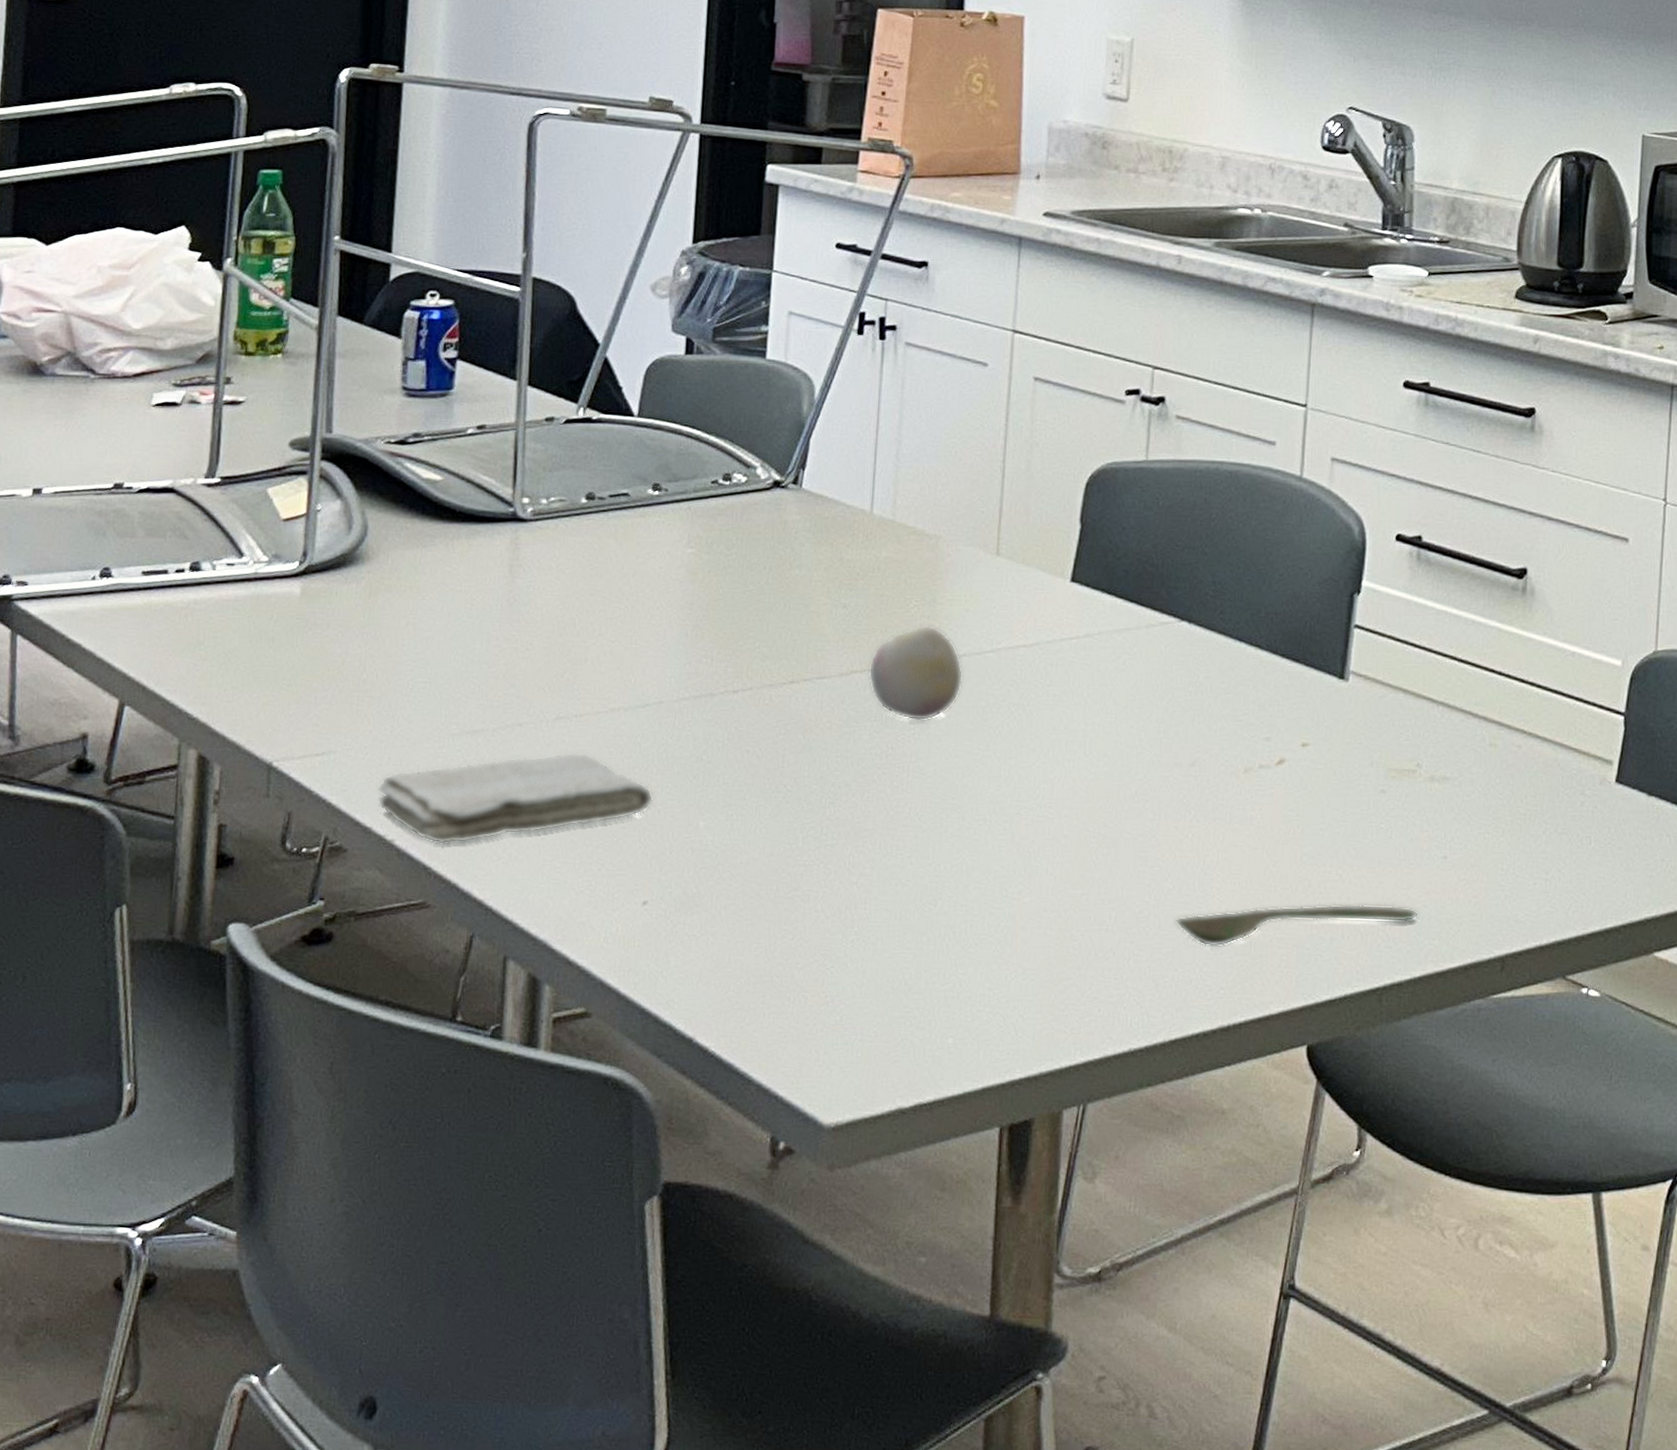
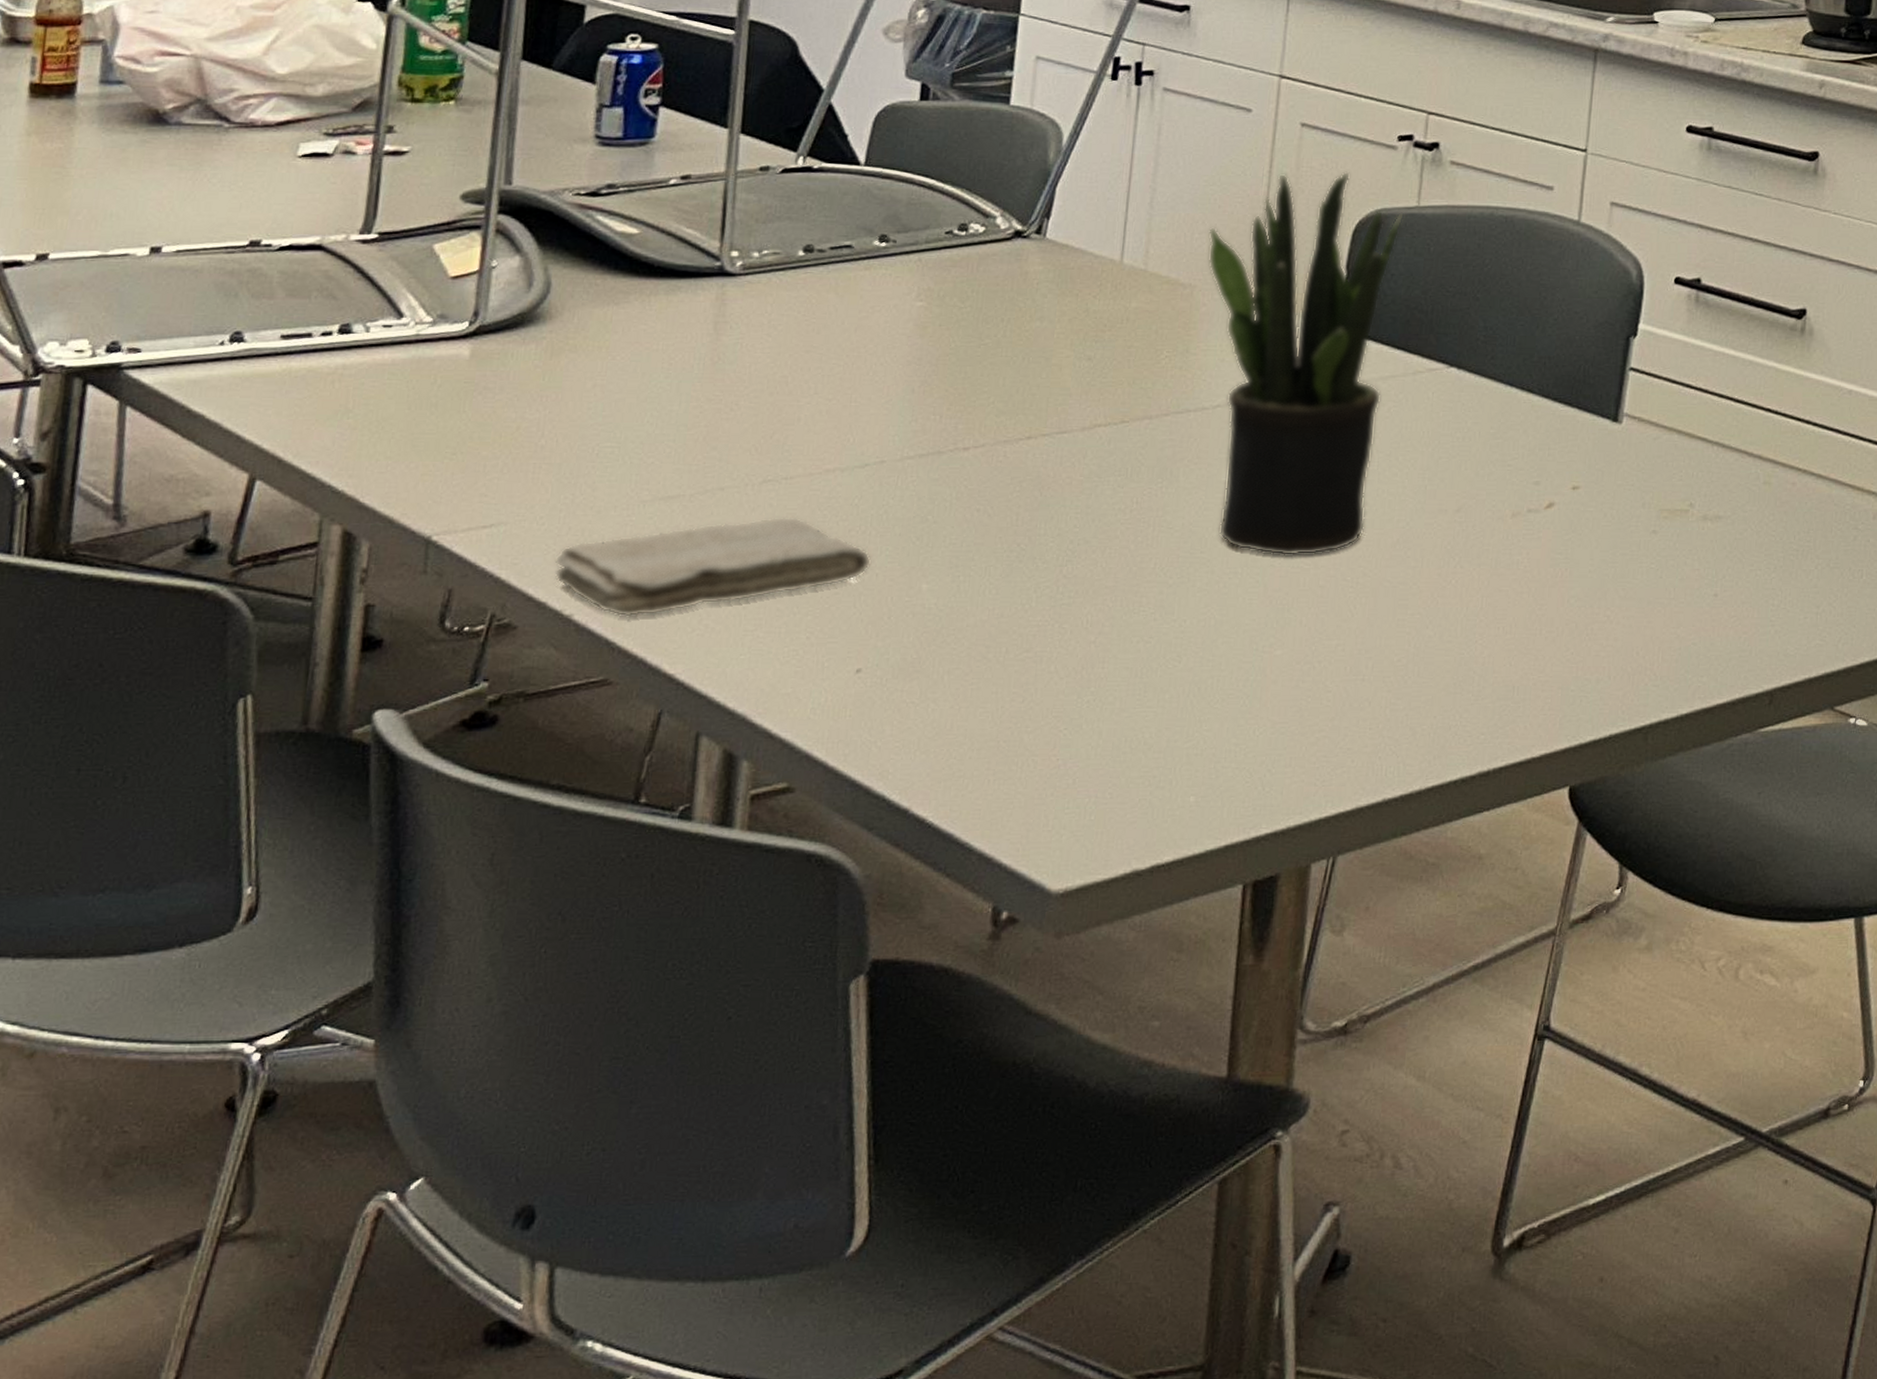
fruit: present [868,624,964,721] -> none [1113,376,1217,474]
potted plant: none [951,426,1134,805] -> present [1208,172,1405,556]
spoon: present [1175,904,1417,947] -> none [1435,644,1686,692]

